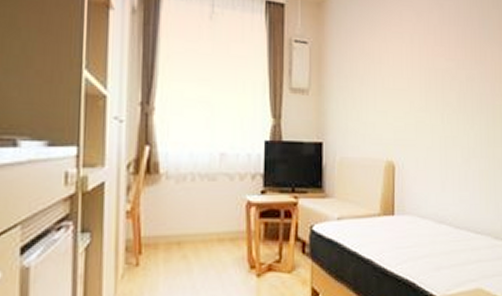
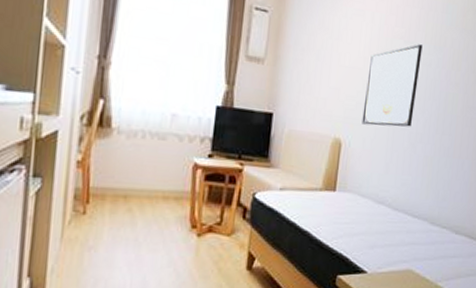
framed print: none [412,60,464,145] -> present [362,44,423,127]

